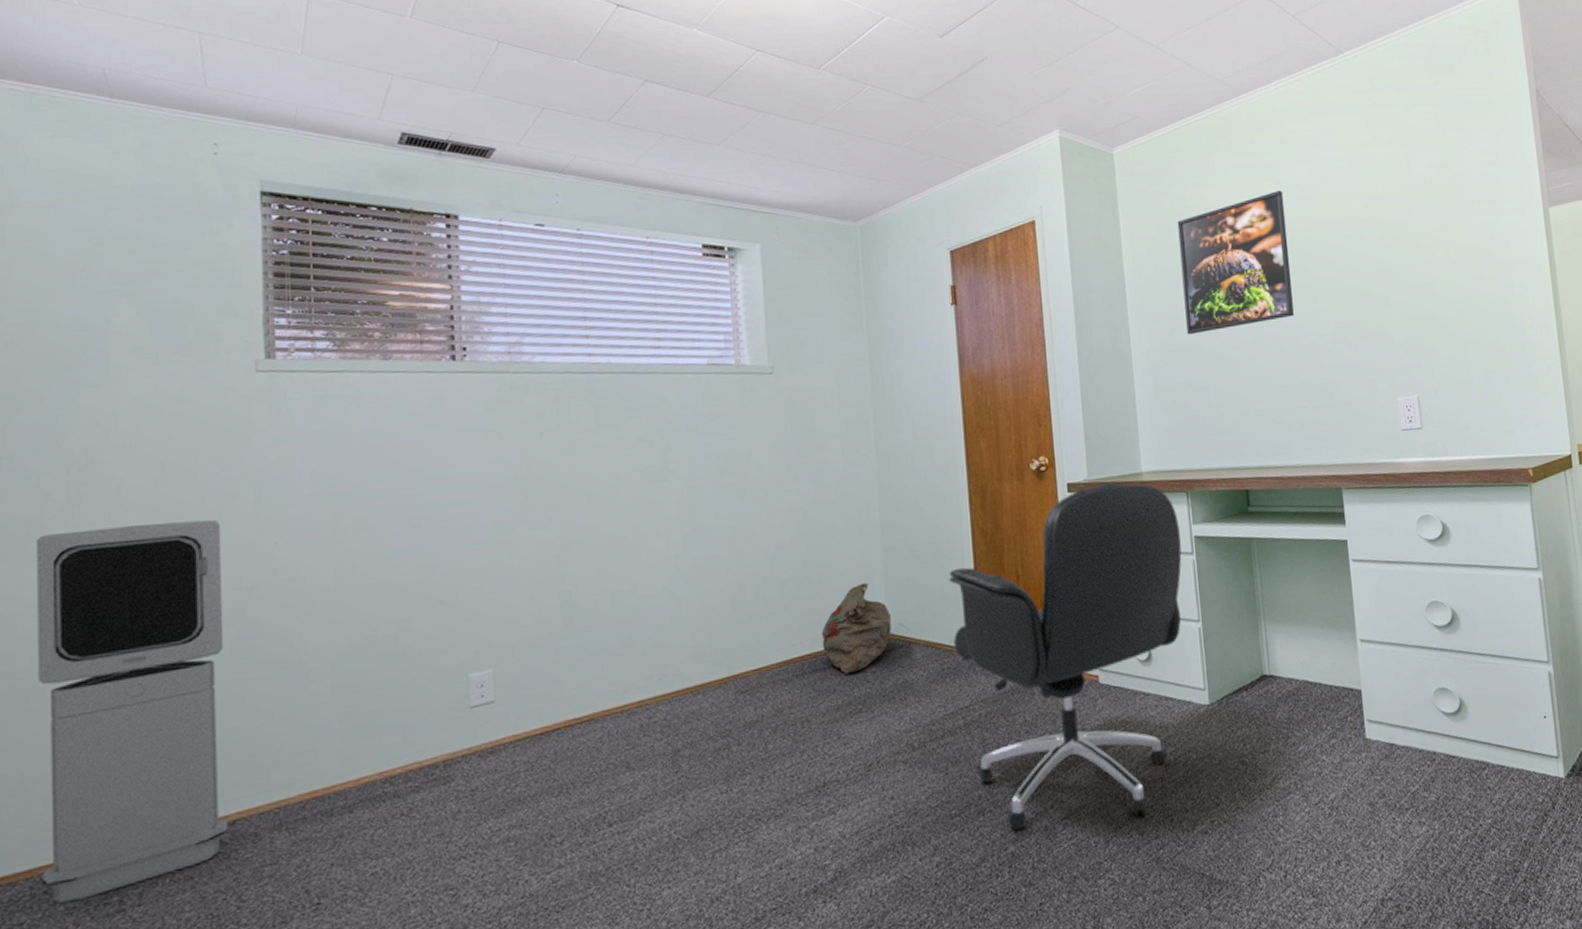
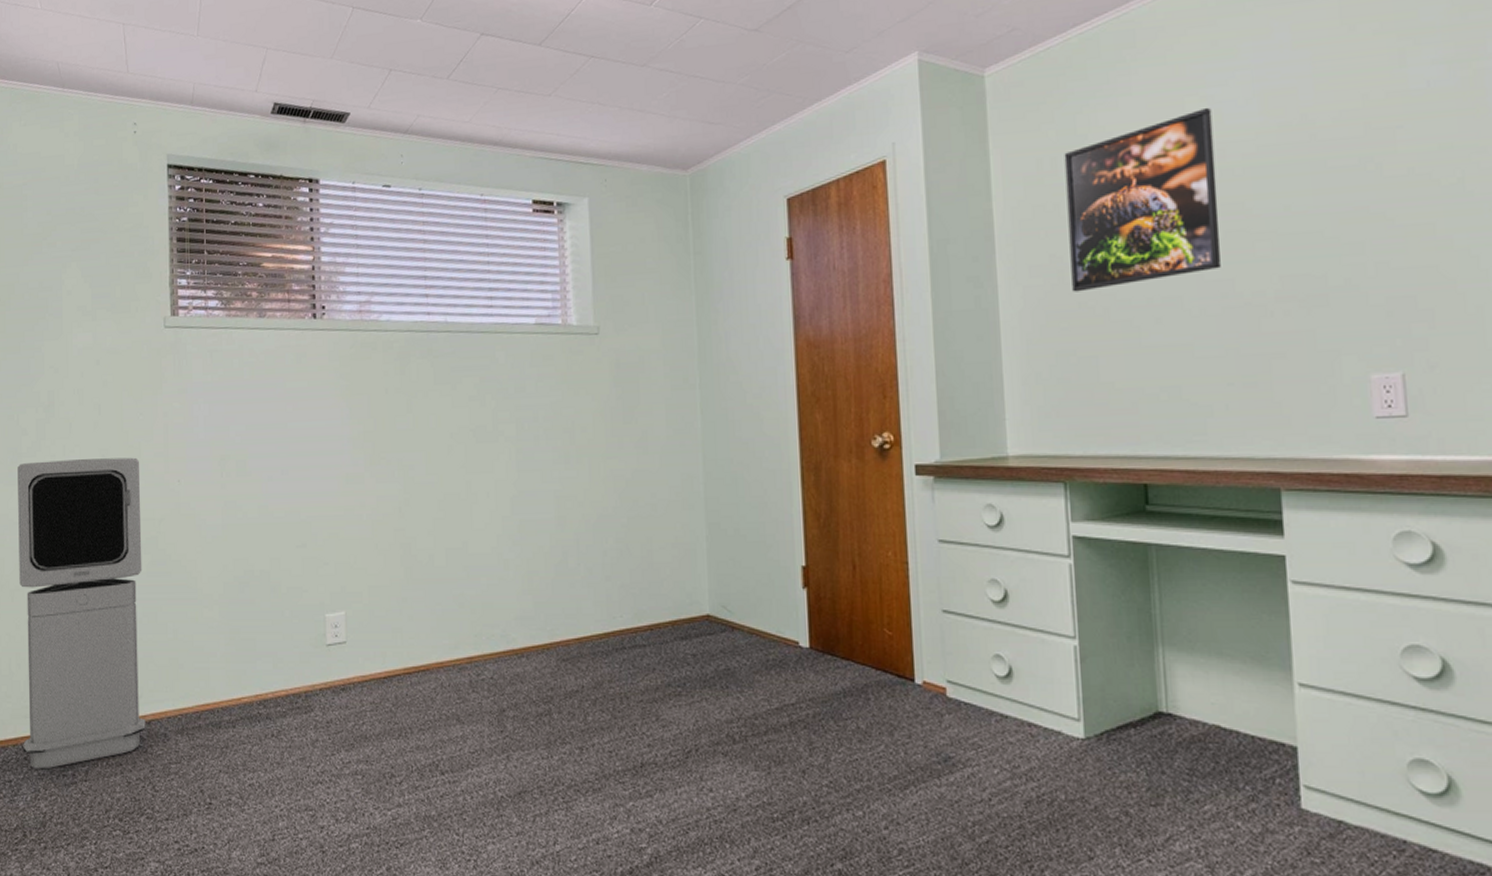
bag: present [821,583,892,675] -> none [641,560,715,654]
office chair: present [949,483,1182,831] -> none [777,467,1055,856]

